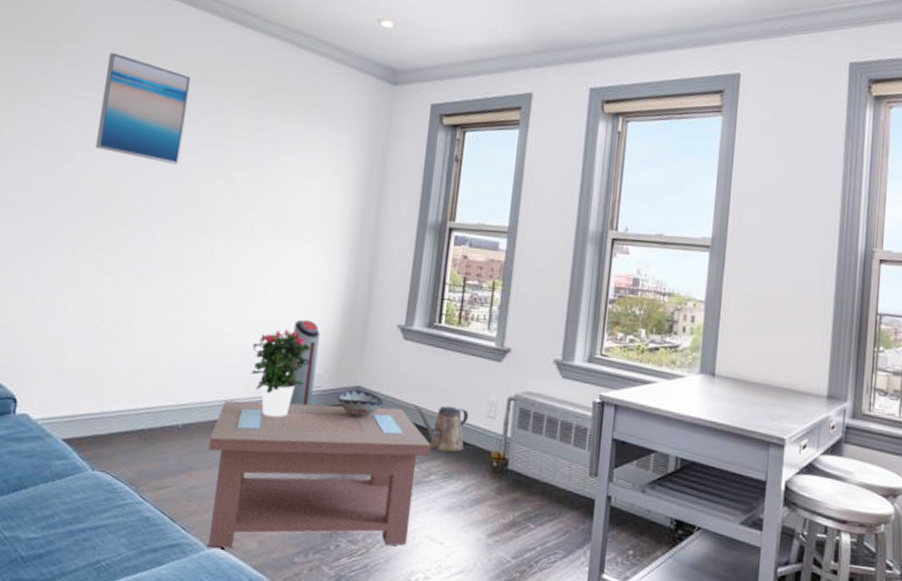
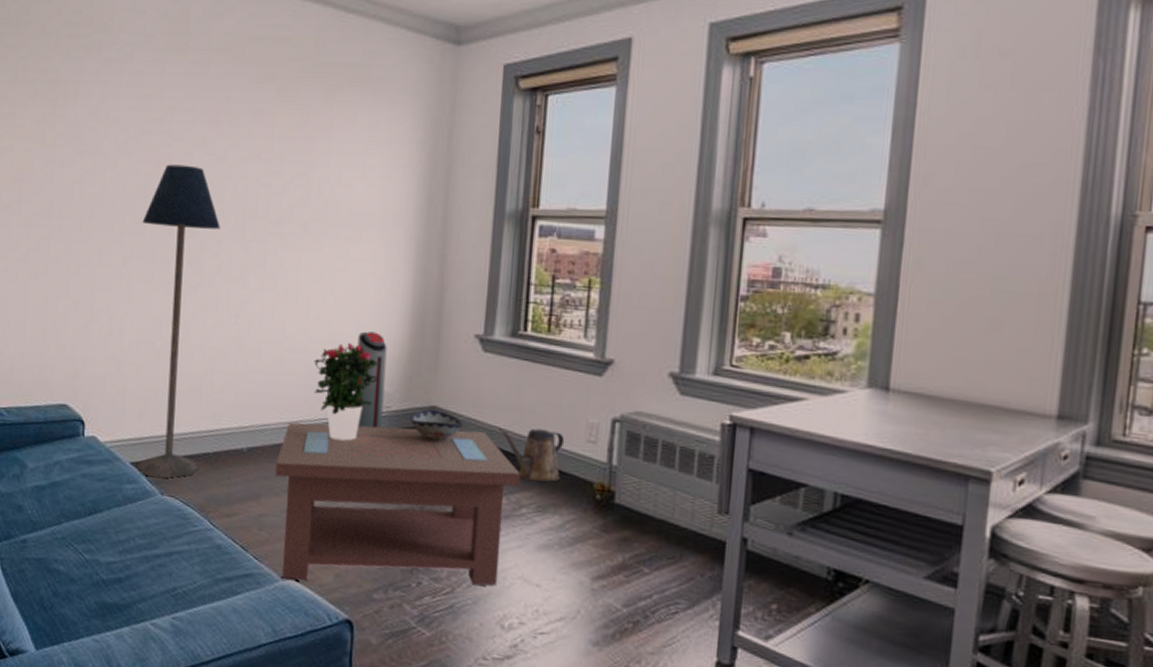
floor lamp: none [69,163,172,454] -> present [137,164,220,478]
wall art: present [95,52,191,165] -> none [137,40,229,162]

